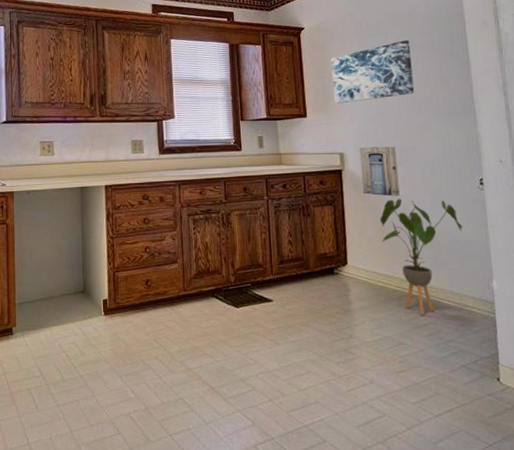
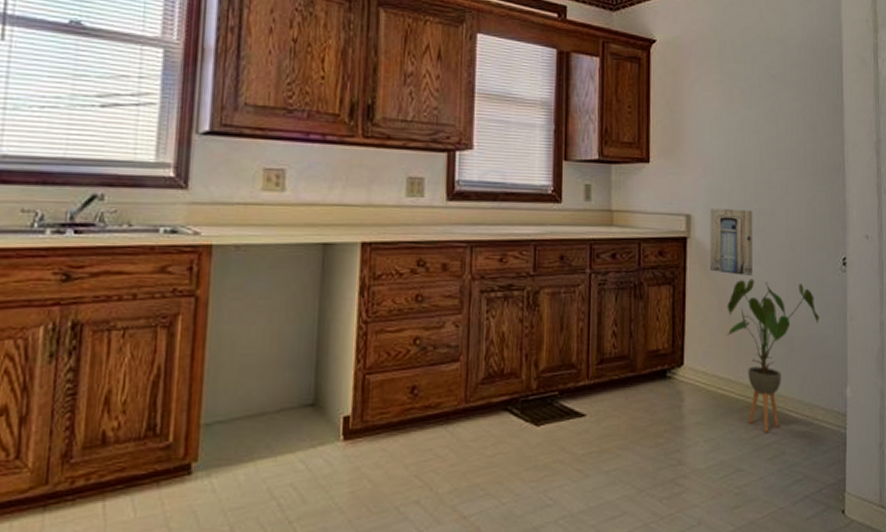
wall art: present [331,40,414,104] -> none [685,72,780,148]

